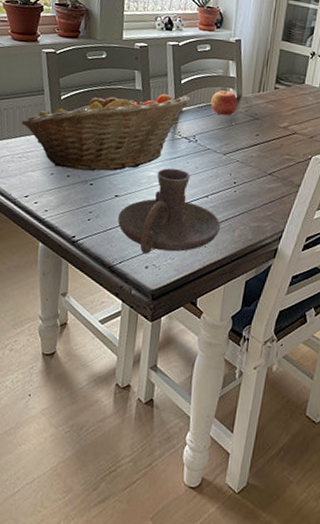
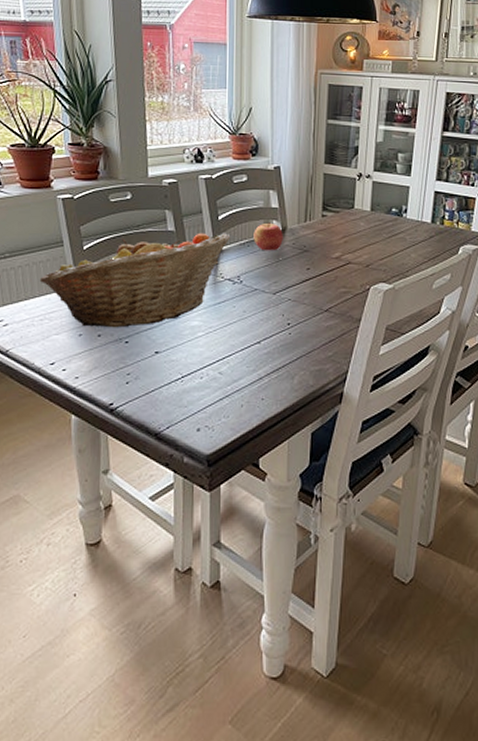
candle holder: present [118,168,221,255] -> none [161,316,278,415]

